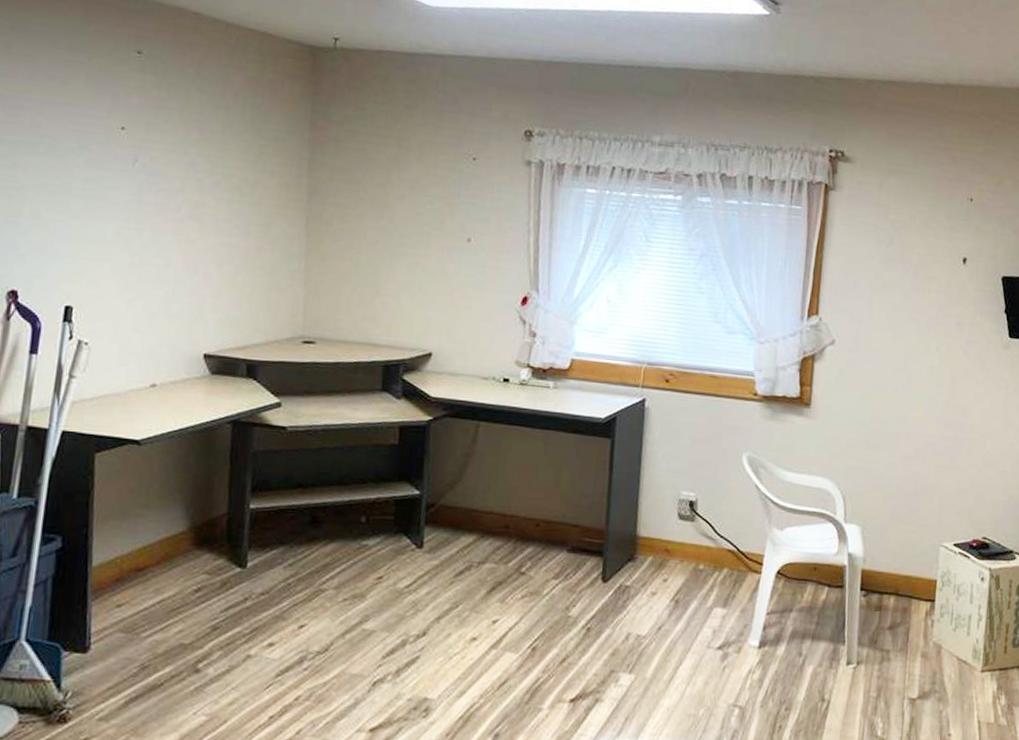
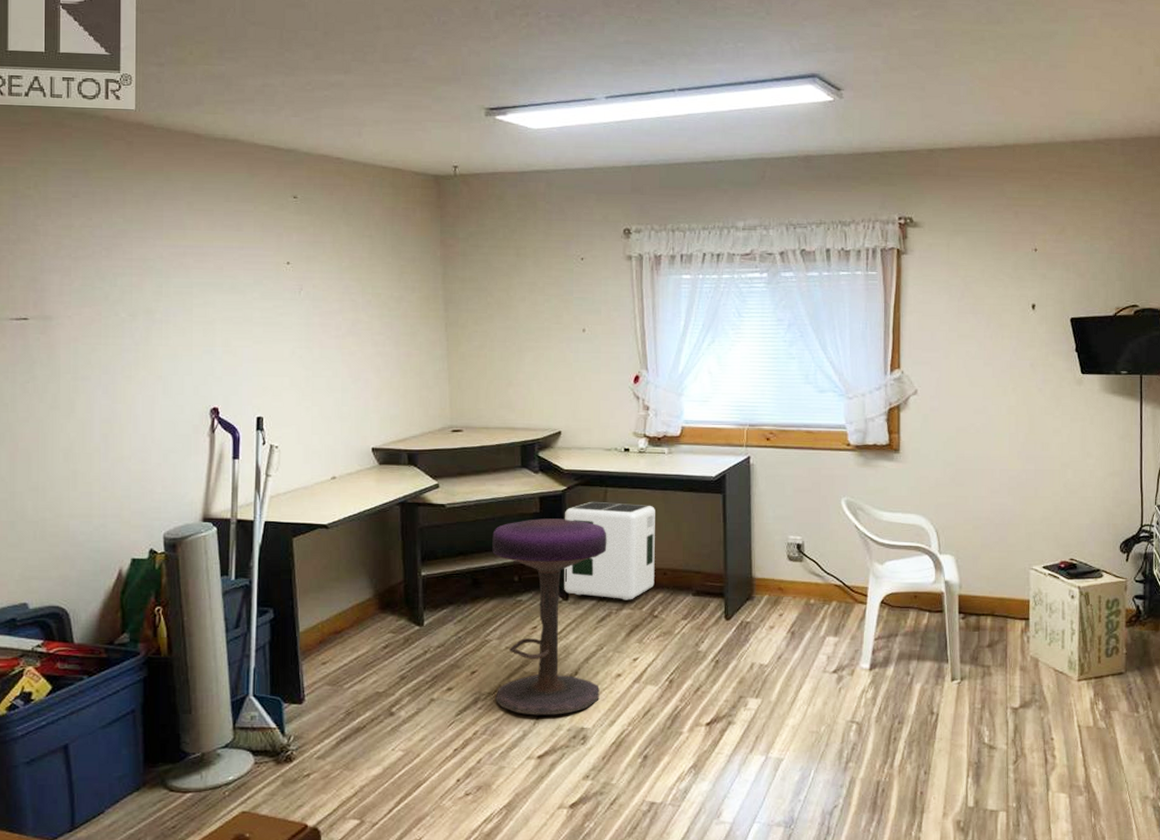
stool: none [325,451,475,682] -> present [492,518,607,716]
air purifier: none [418,436,533,553] -> present [563,501,655,600]

